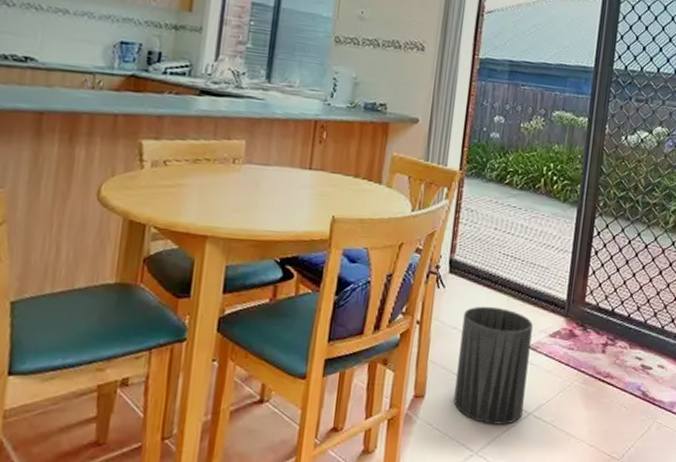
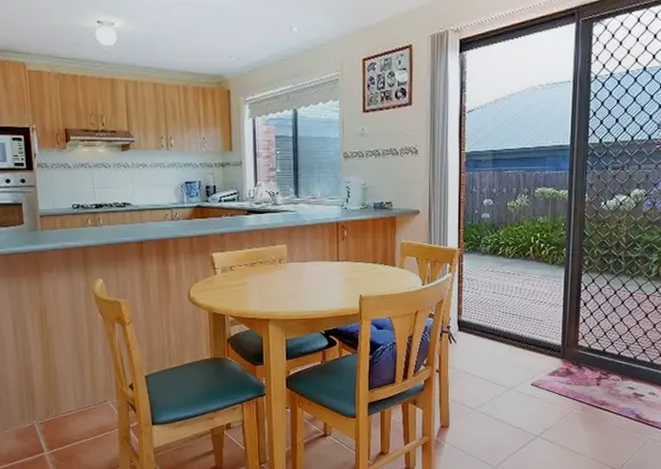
trash can: present [453,306,533,425] -> none [473,354,534,446]

